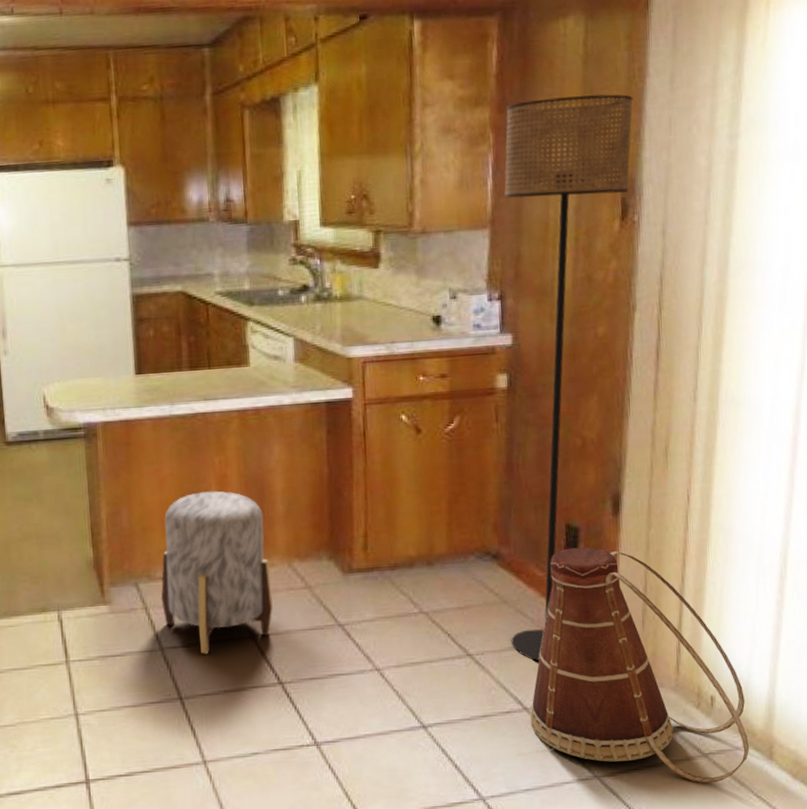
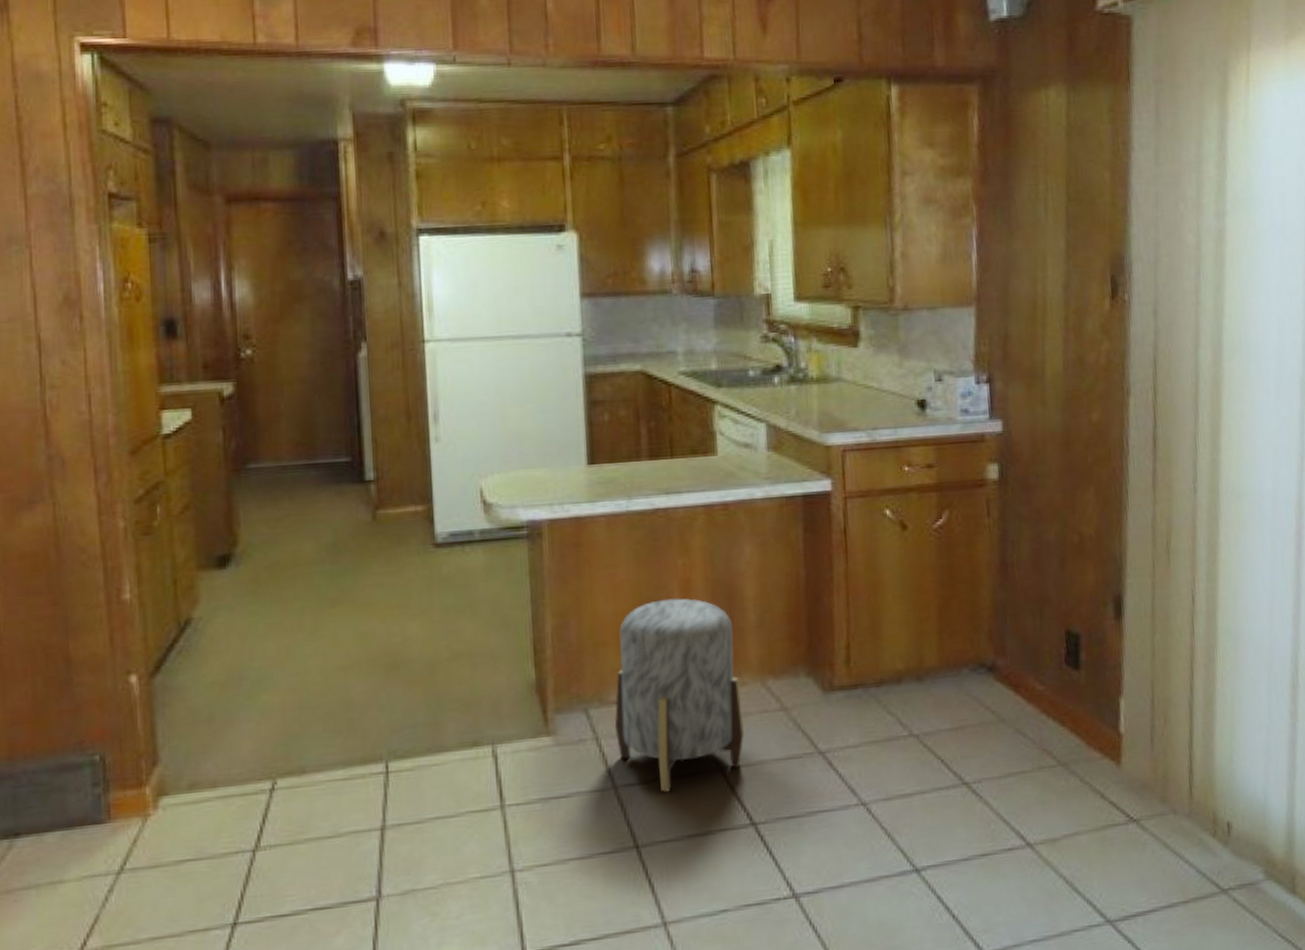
floor lamp: present [504,94,633,662] -> none [989,167,1119,789]
basket: present [530,547,750,784] -> none [1034,656,1271,924]

